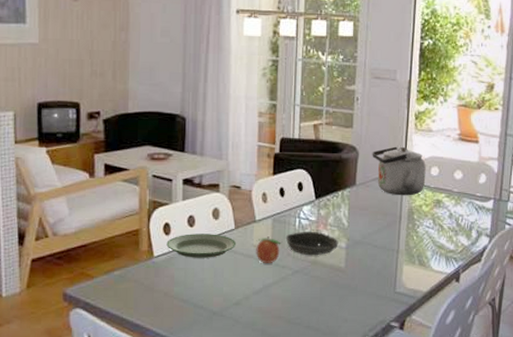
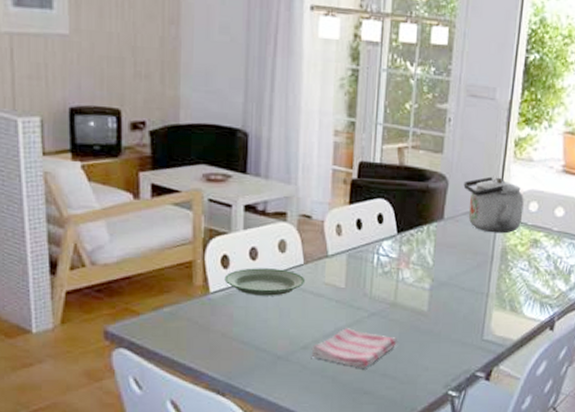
dish towel: none [242,285,320,321] -> present [311,328,398,368]
fruit: present [256,236,281,263] -> none [327,274,357,304]
bowl: present [285,231,339,256] -> none [361,269,422,297]

